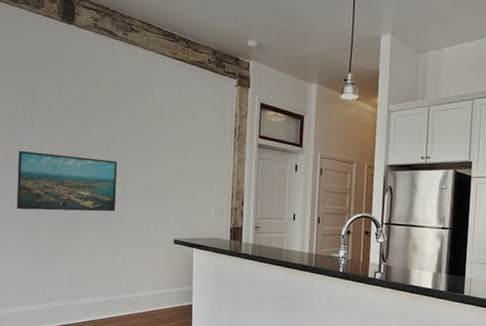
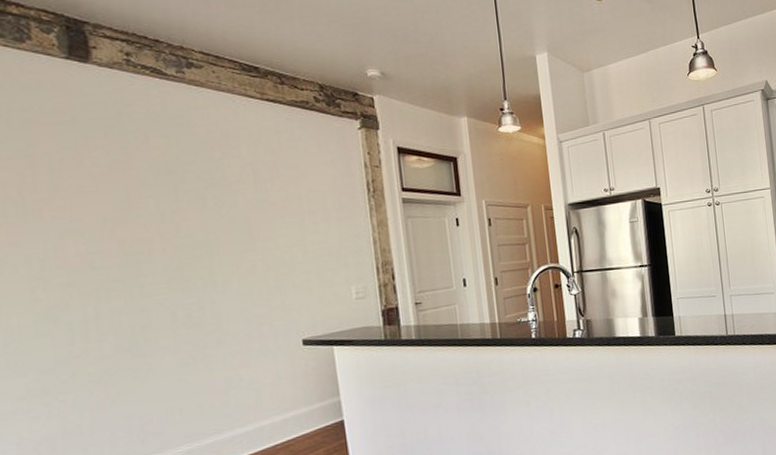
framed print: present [16,150,118,212] -> none [19,247,205,343]

